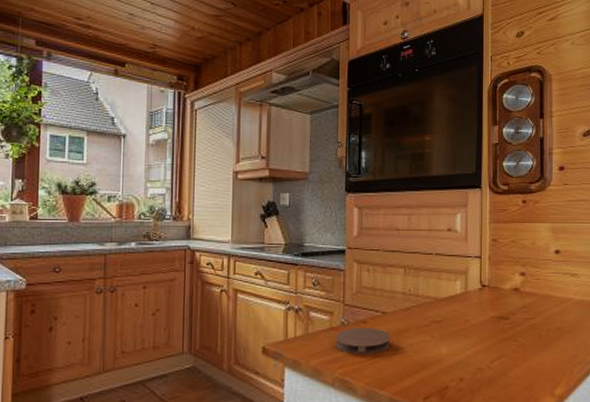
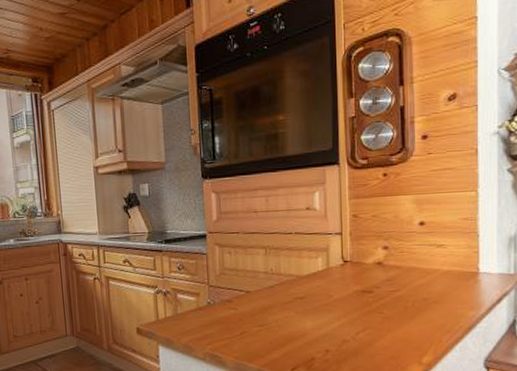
coaster: present [335,328,391,355] -> none [203,306,256,332]

